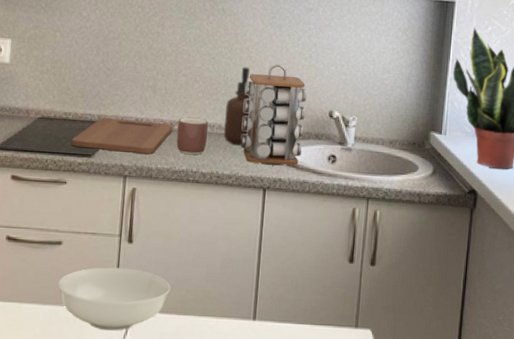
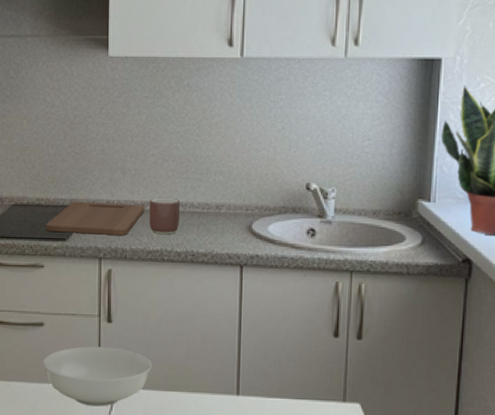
soap dispenser: present [224,67,252,145] -> none [197,143,223,222]
spice rack: present [240,64,307,166] -> none [214,139,281,242]

